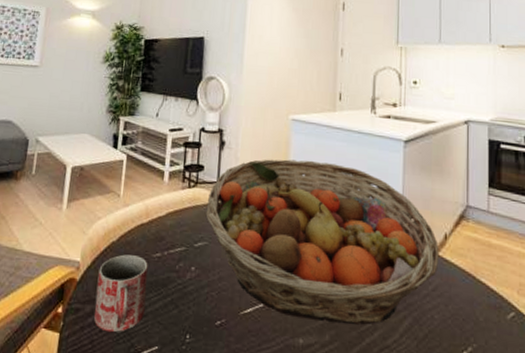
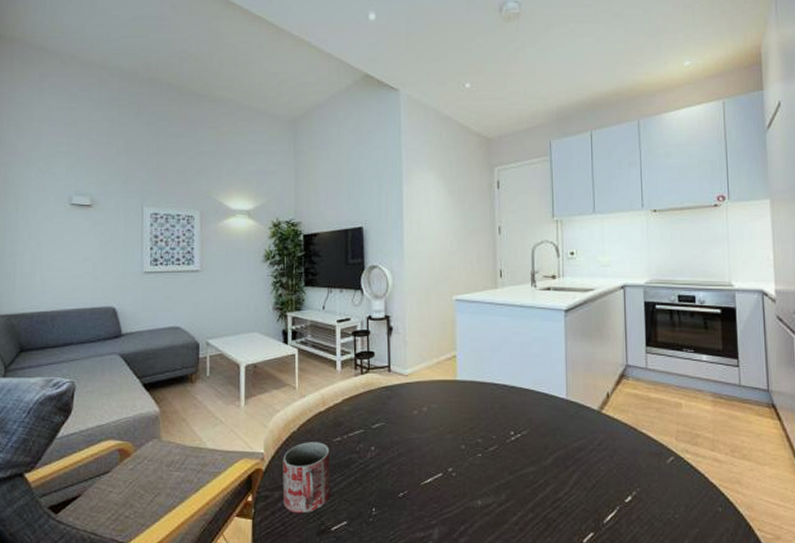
fruit basket: present [205,159,439,325] -> none [380,337,603,484]

